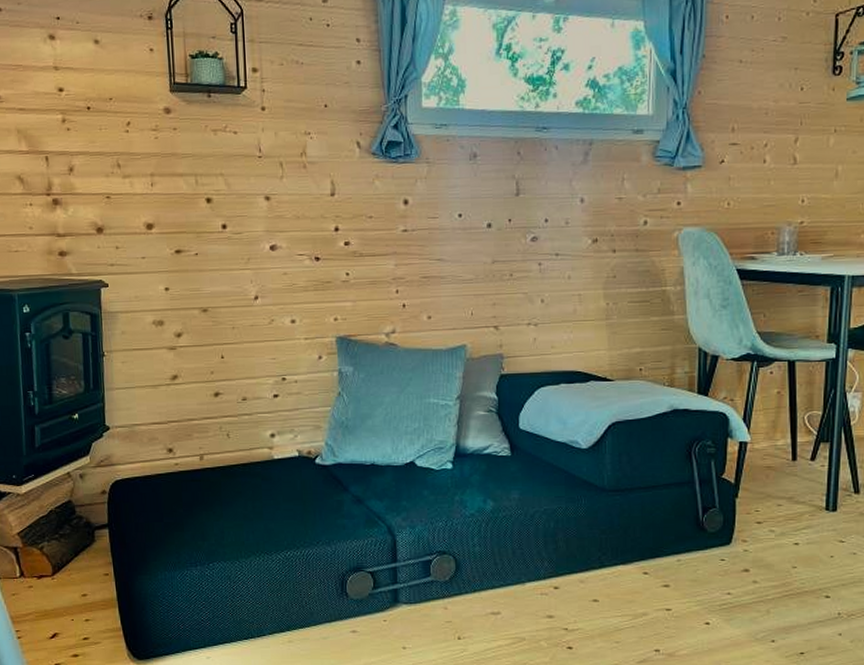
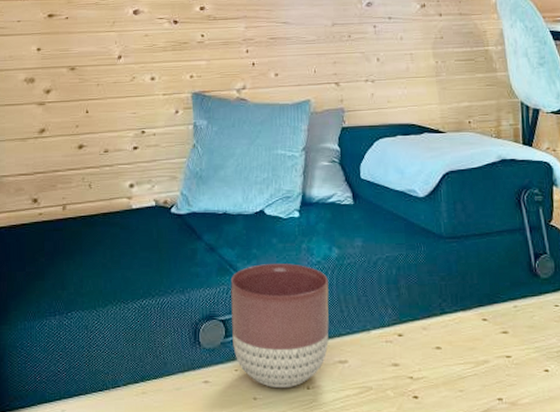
planter: none [379,516,483,639] -> present [230,264,329,389]

